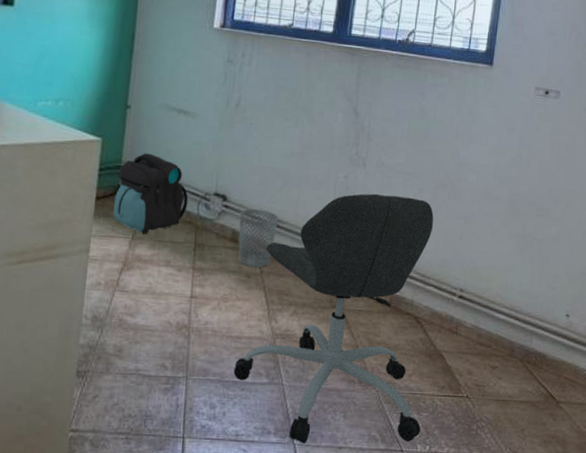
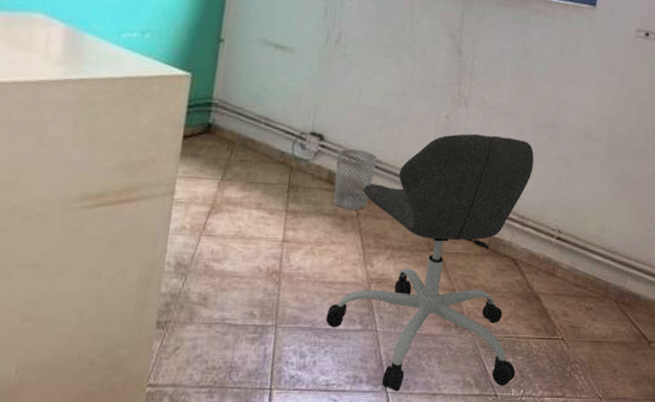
backpack: present [113,153,189,233] -> none [201,89,283,174]

